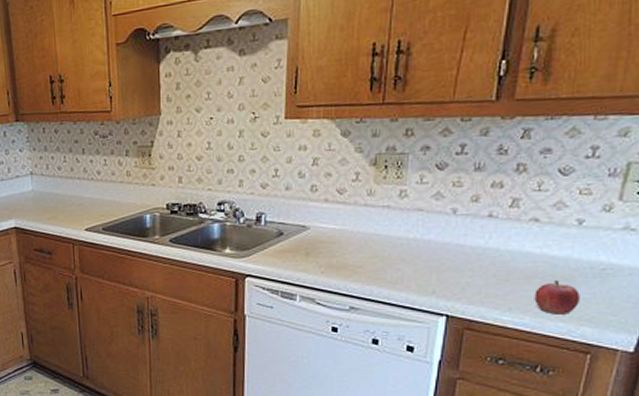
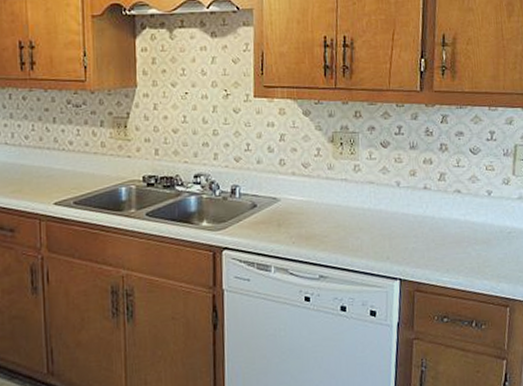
fruit: present [534,280,580,315] -> none [464,243,497,274]

